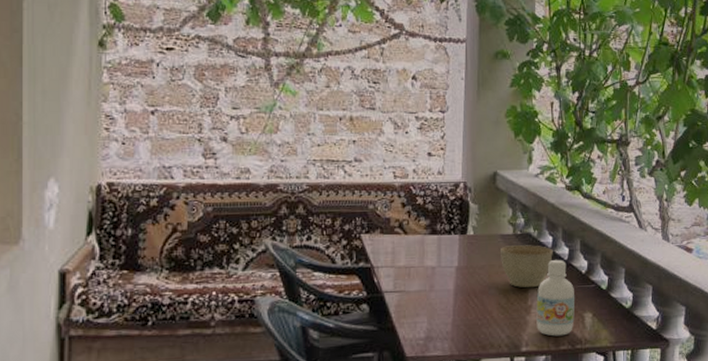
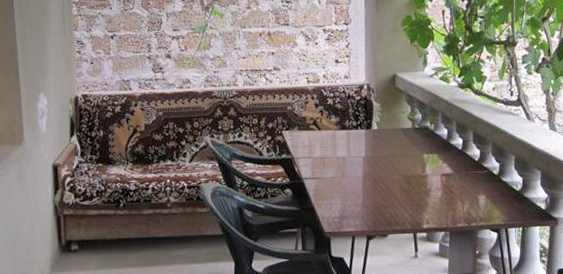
planter bowl: present [501,245,553,287] -> none [402,137,448,174]
bottle: present [536,259,575,337] -> none [434,149,470,216]

